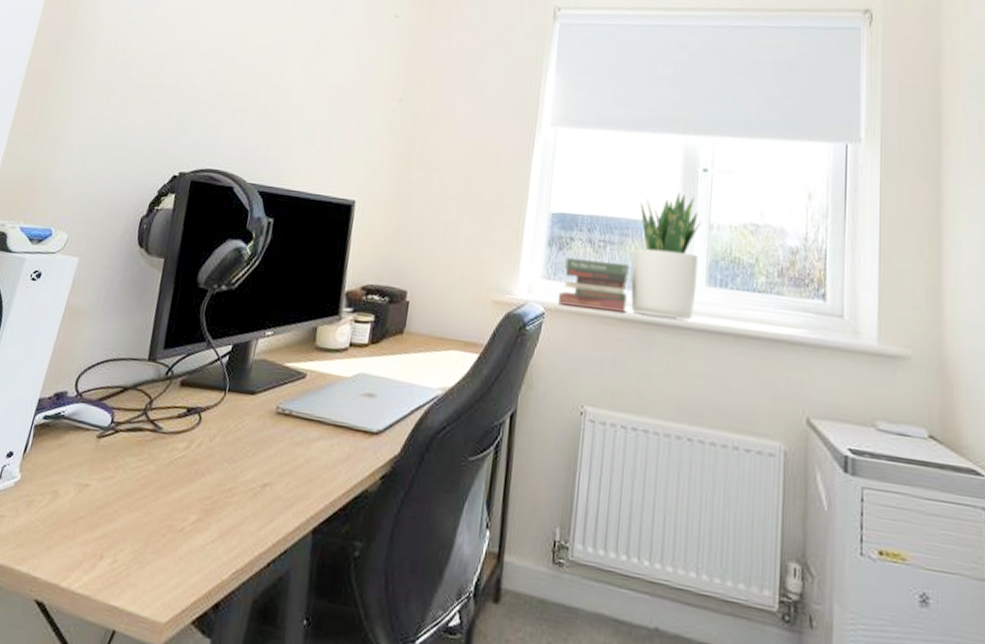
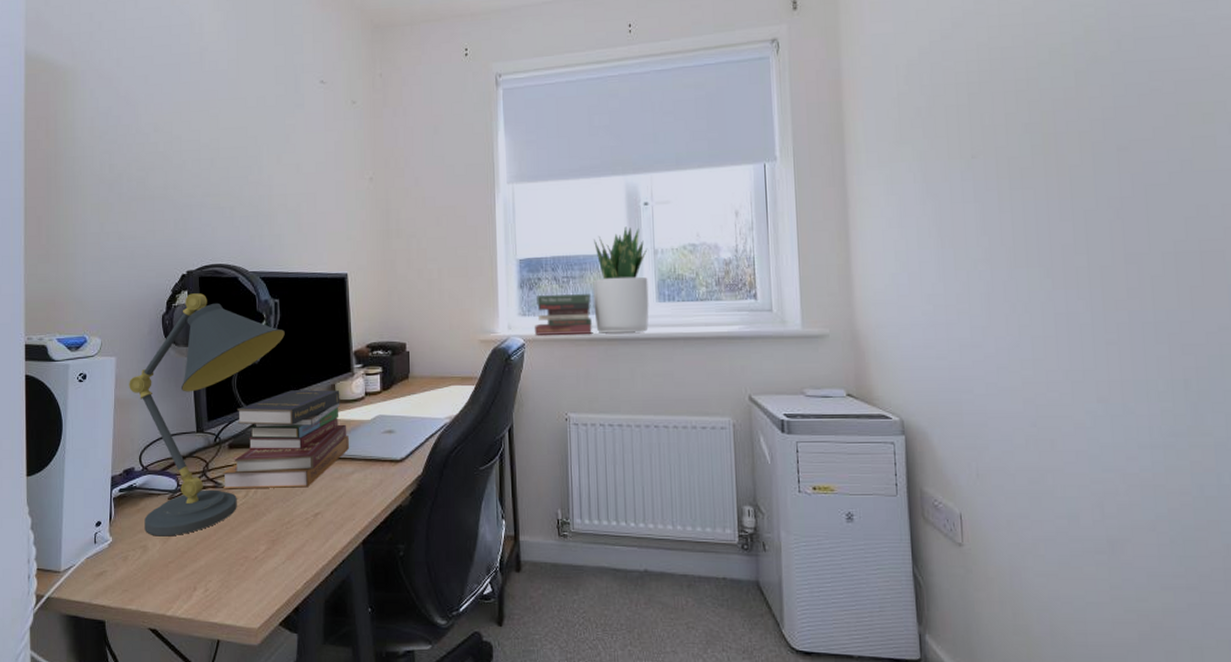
desk lamp: none [60,198,273,485] -> present [129,293,285,537]
books: none [162,326,322,448] -> present [222,390,349,489]

